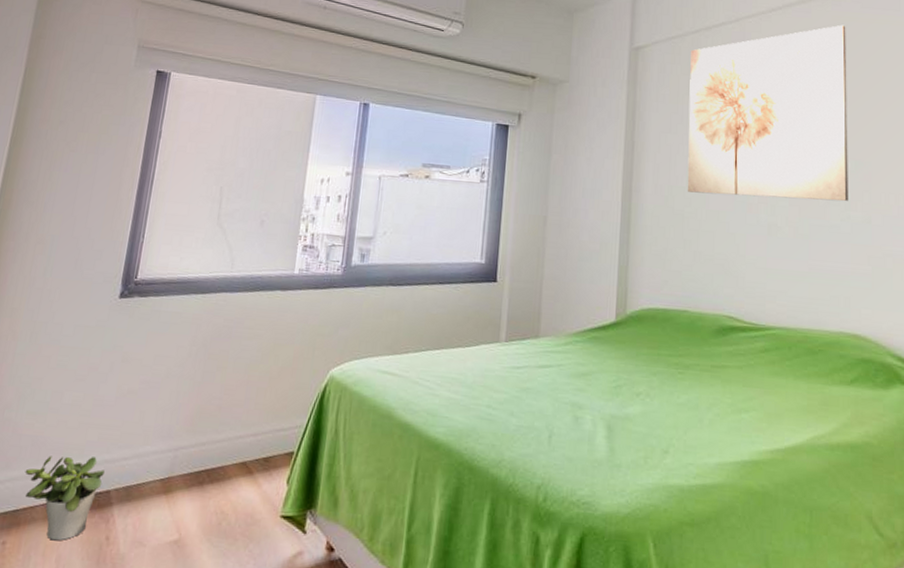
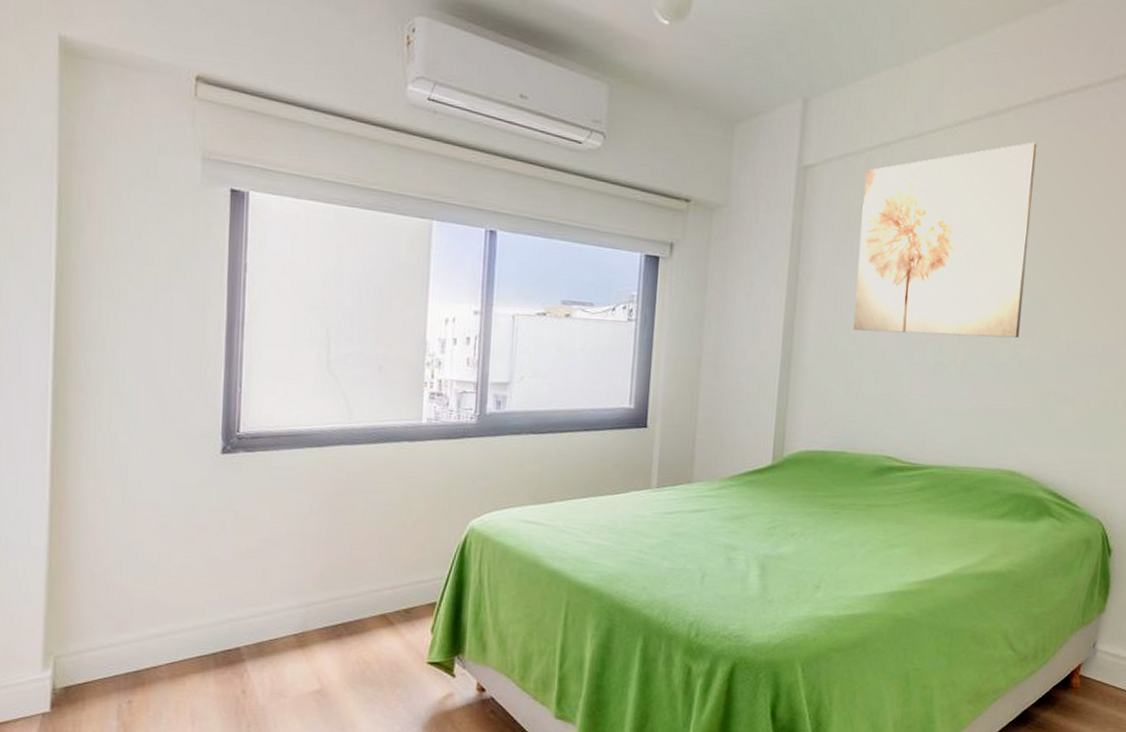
potted plant: present [25,455,105,541] -> none [141,615,231,697]

